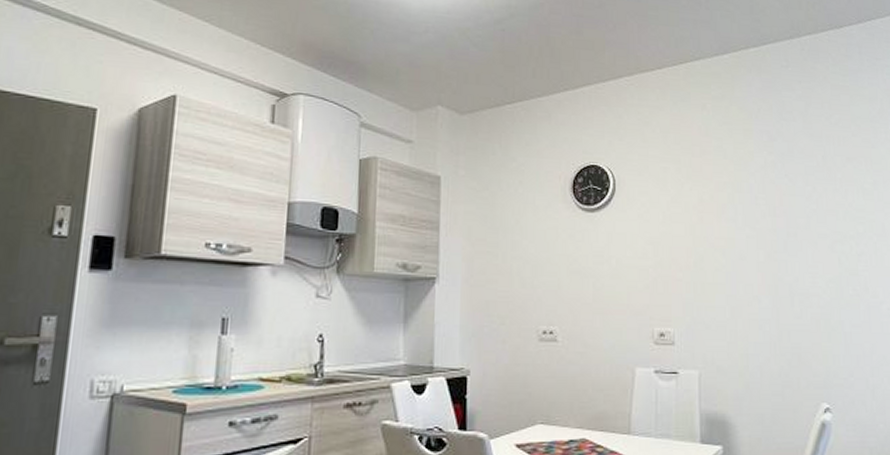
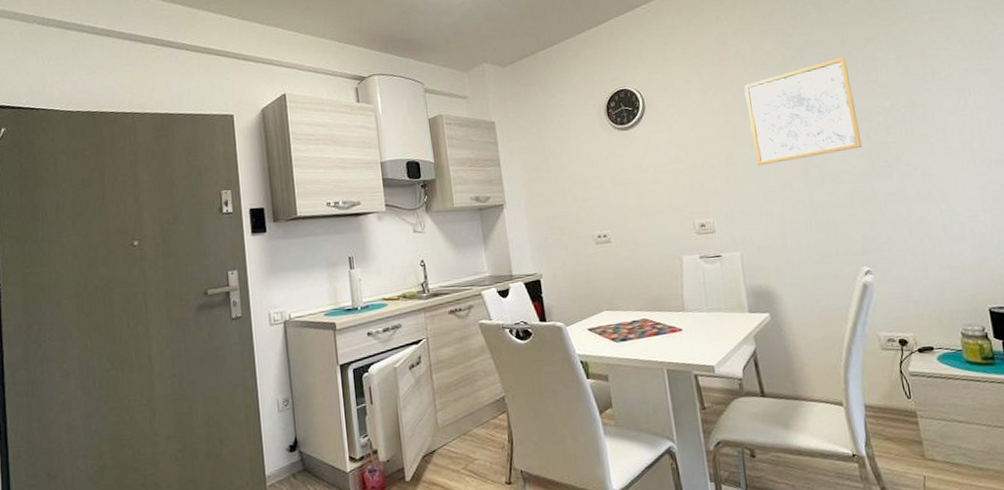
wall art: none [722,171,834,275] -> present [744,56,863,165]

